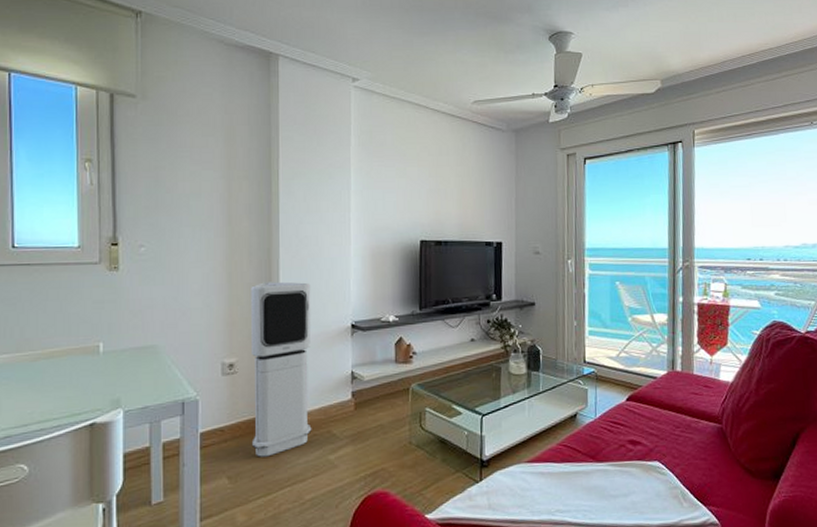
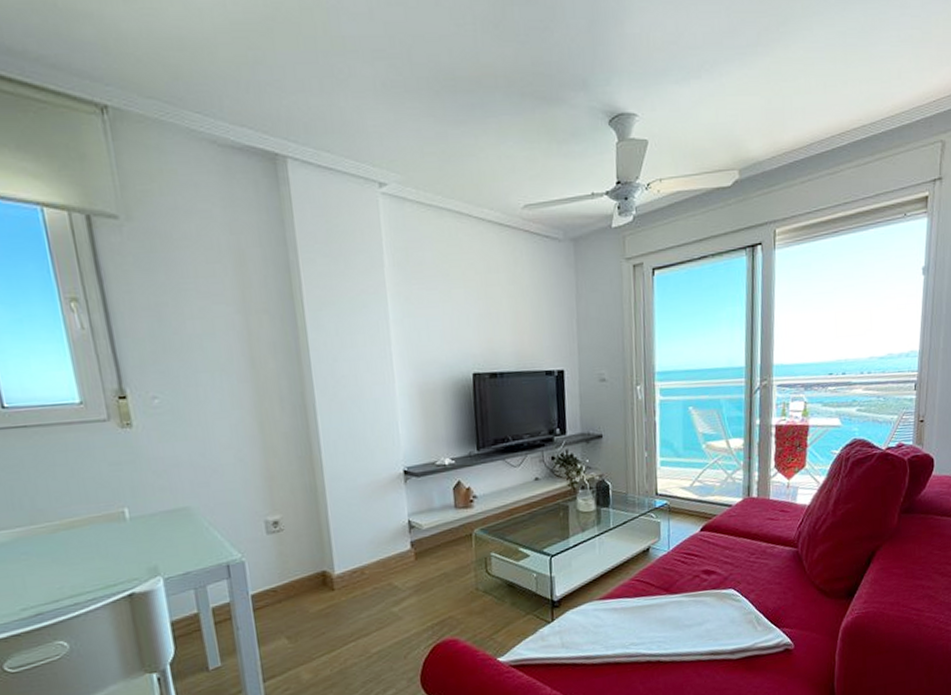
air purifier: present [251,281,312,457] -> none [287,428,372,615]

